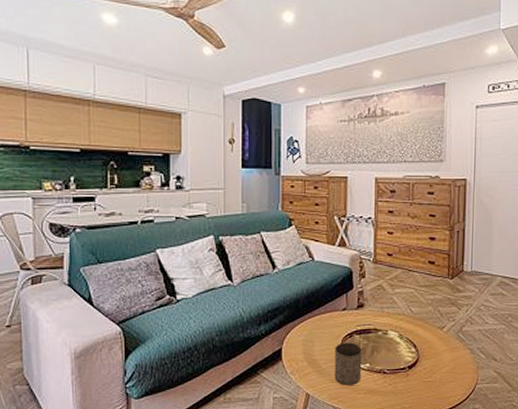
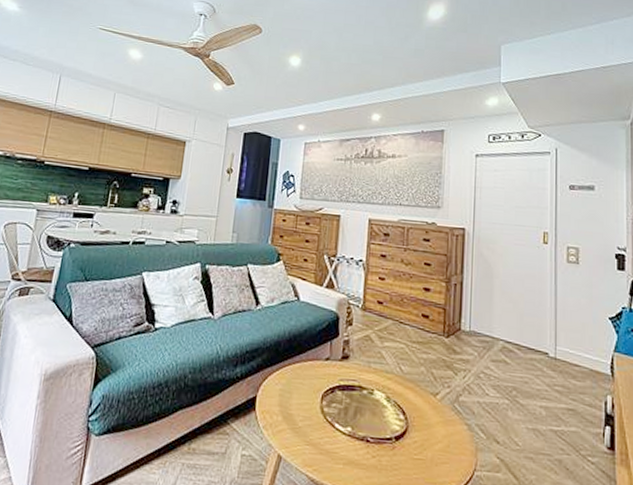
cup: present [334,342,362,385] -> none [311,398,344,452]

